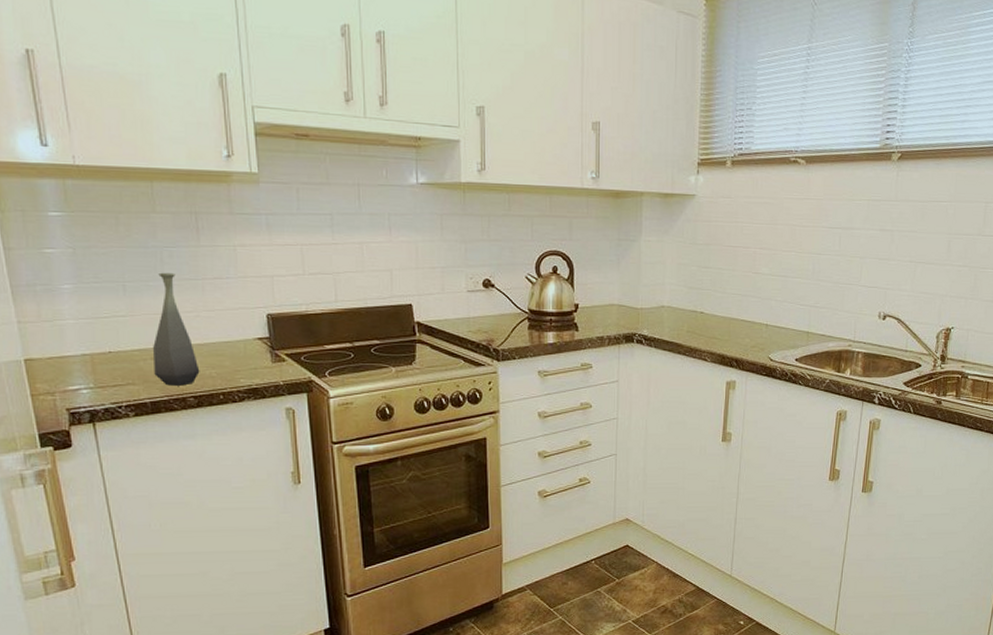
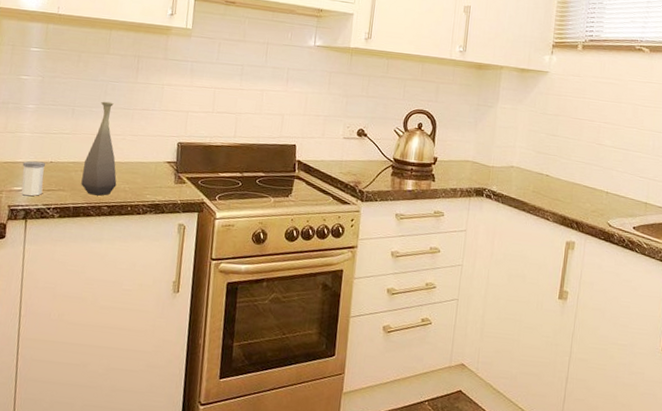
salt shaker: none [72,353,107,395] -> present [21,160,46,197]

